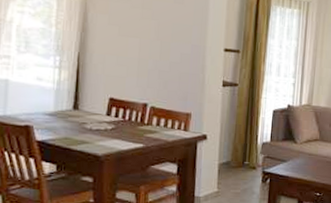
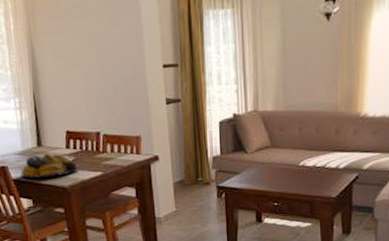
fruit bowl: none [47,117,117,143] -> present [21,153,78,178]

